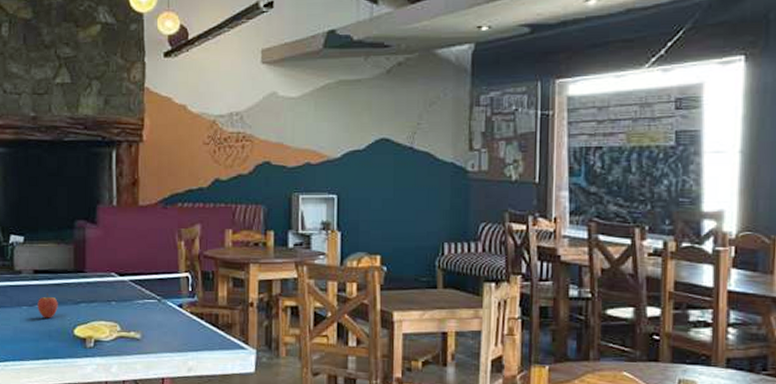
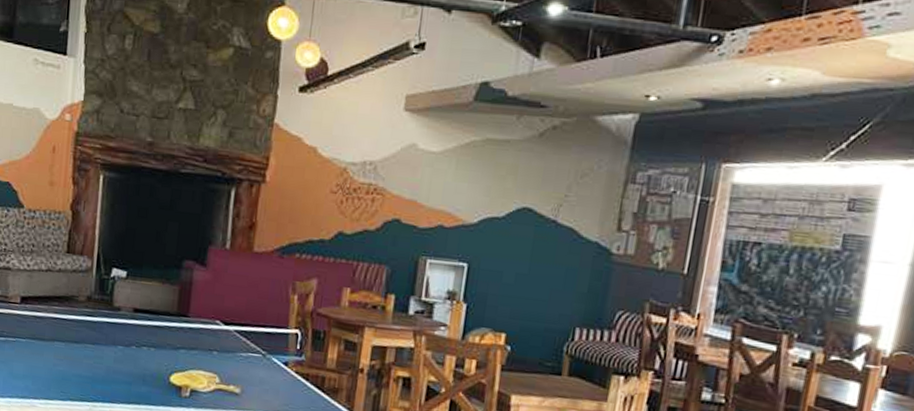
fruit: present [37,292,58,319] -> none [134,334,156,362]

